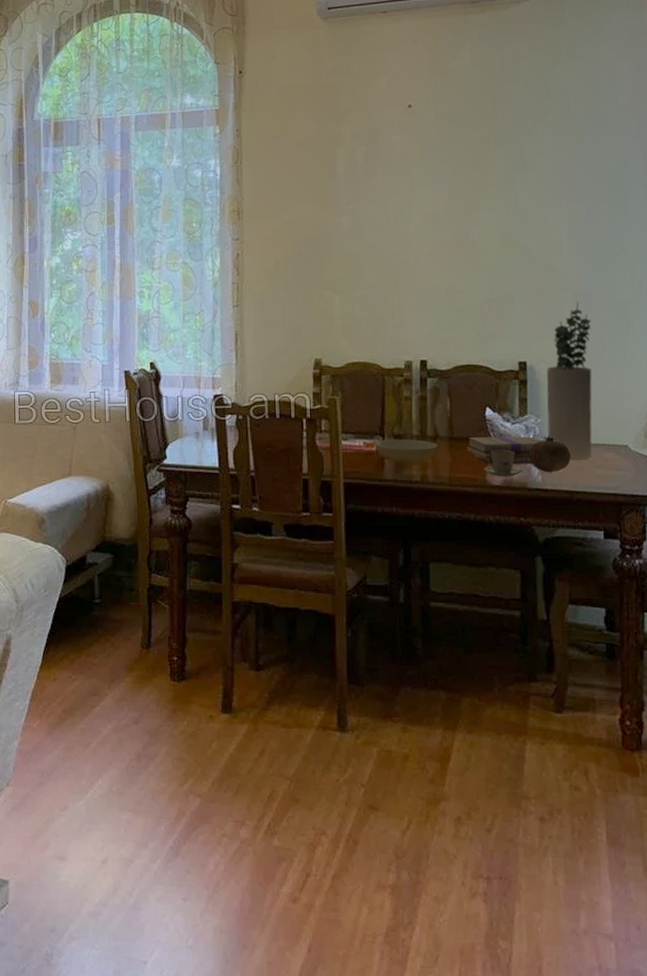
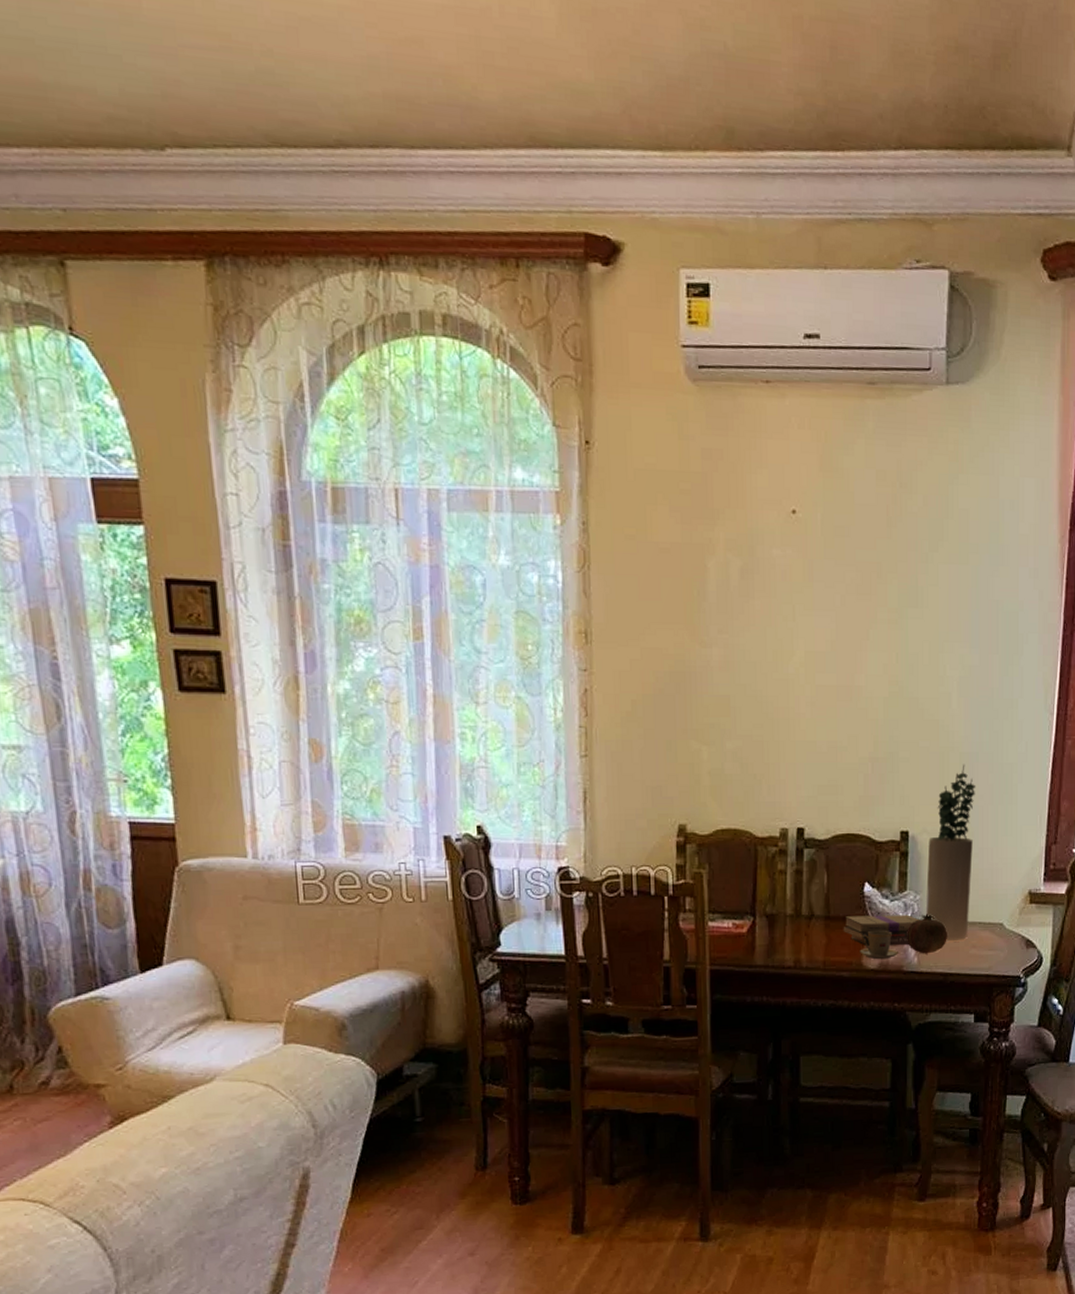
bowl: present [374,439,438,467] -> none [744,919,813,950]

